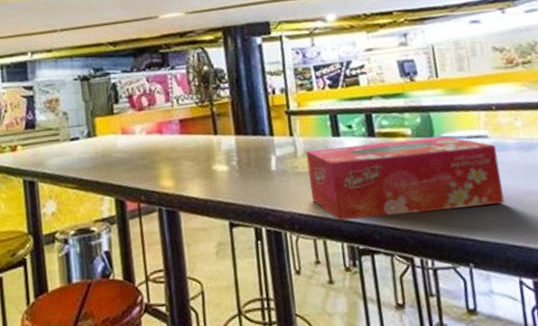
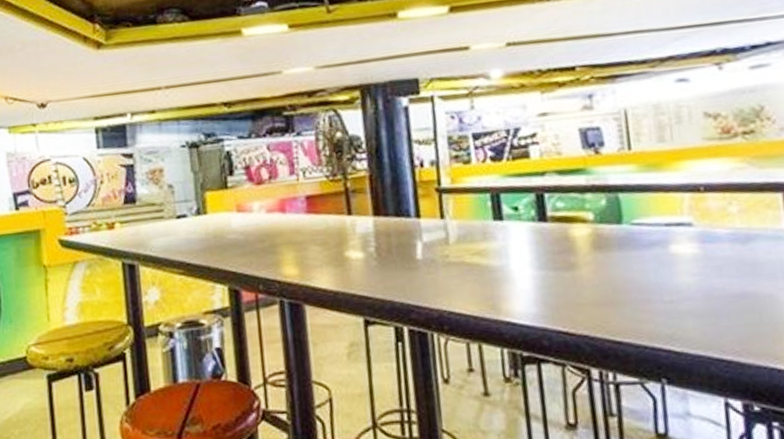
tissue box: present [305,135,505,221] -> none [459,222,711,322]

